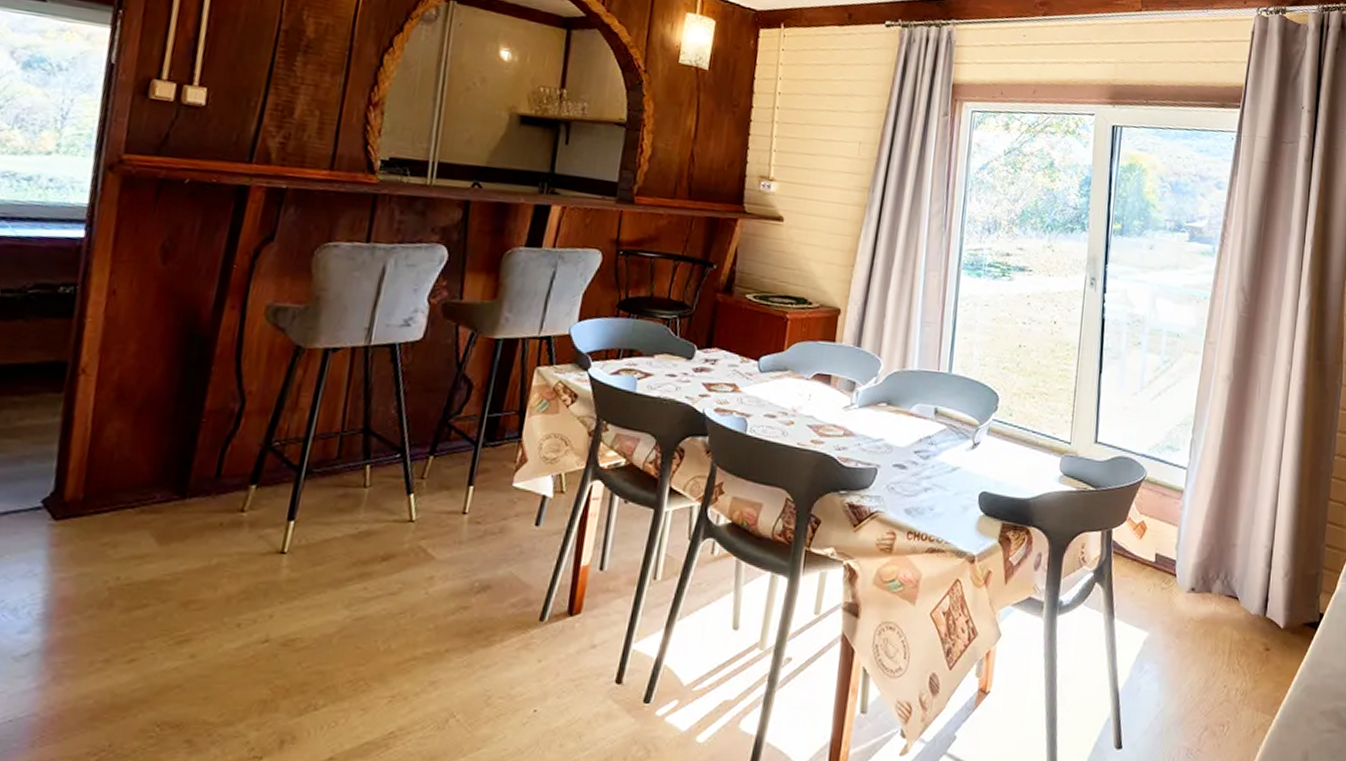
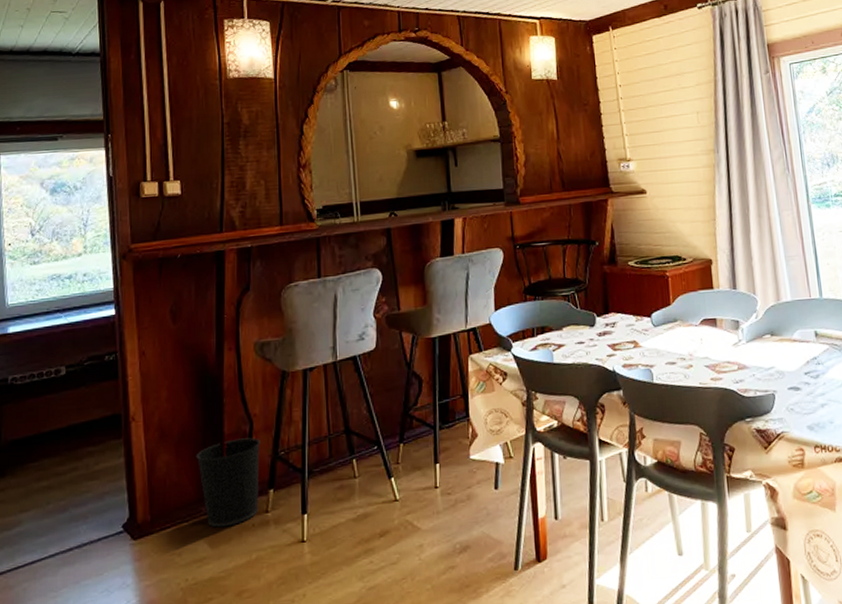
wastebasket: none [160,417,252,522] -> present [196,437,261,528]

